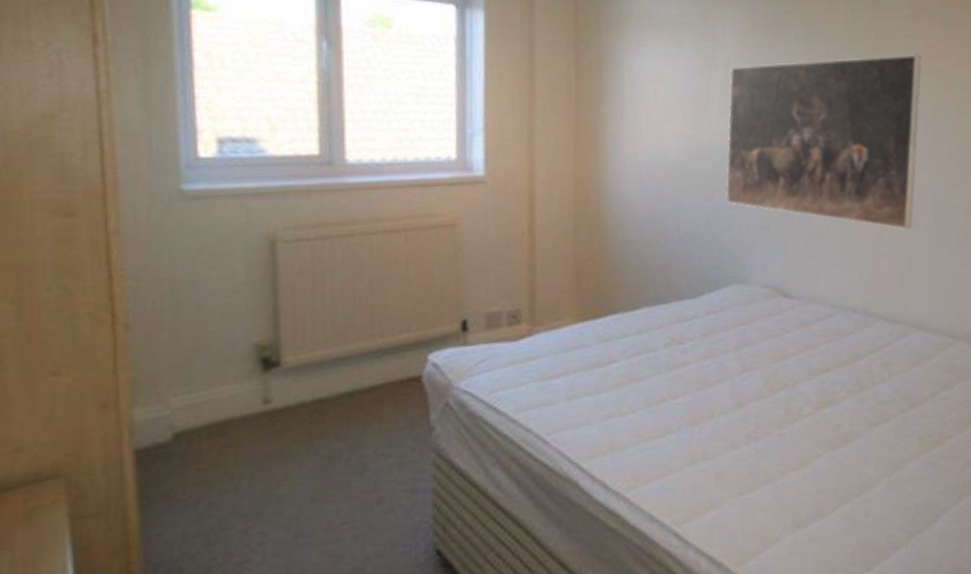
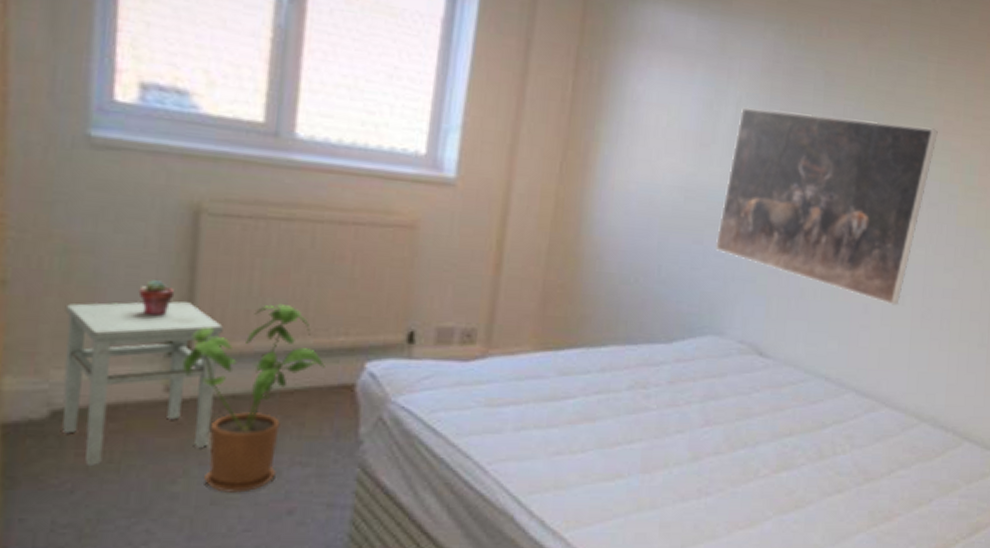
stool: none [176,321,305,479] -> present [62,301,223,465]
potted succulent: none [233,306,263,338] -> present [138,280,175,316]
house plant: none [276,311,394,490] -> present [183,303,325,493]

